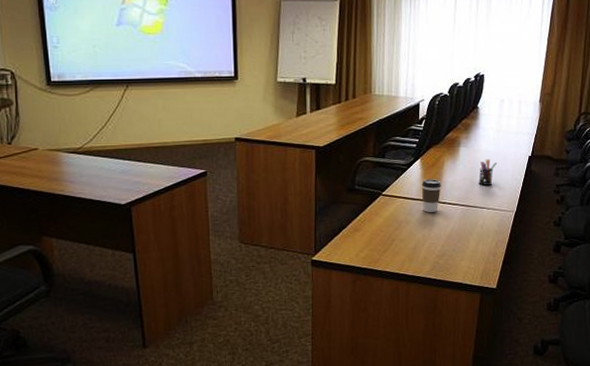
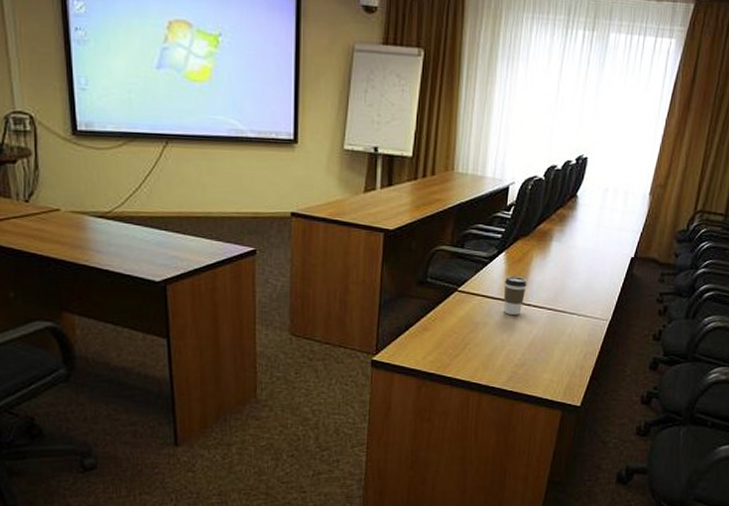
pen holder: present [479,158,497,185] -> none [570,256,593,288]

